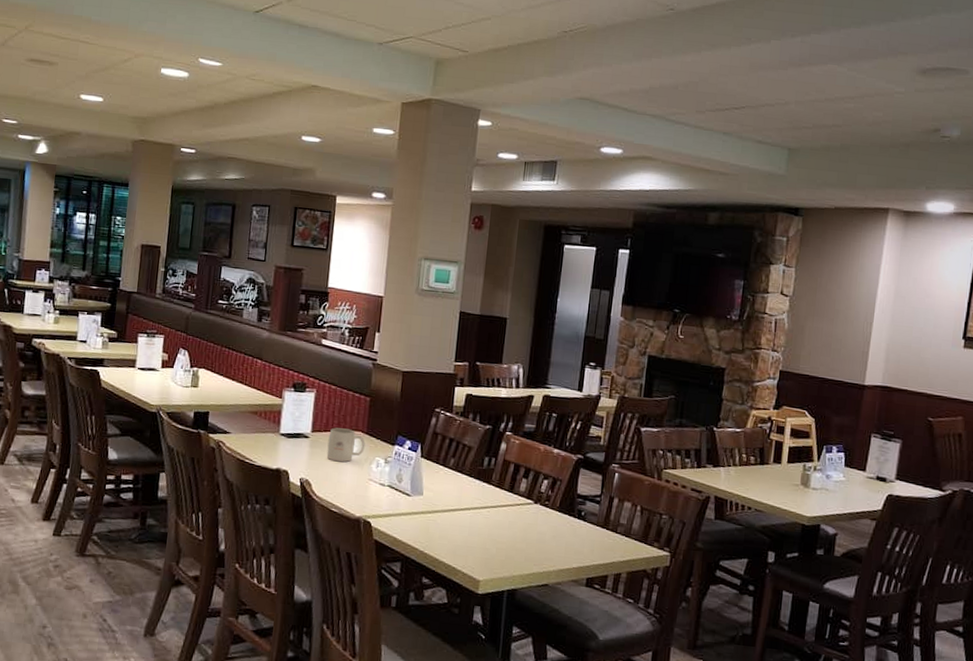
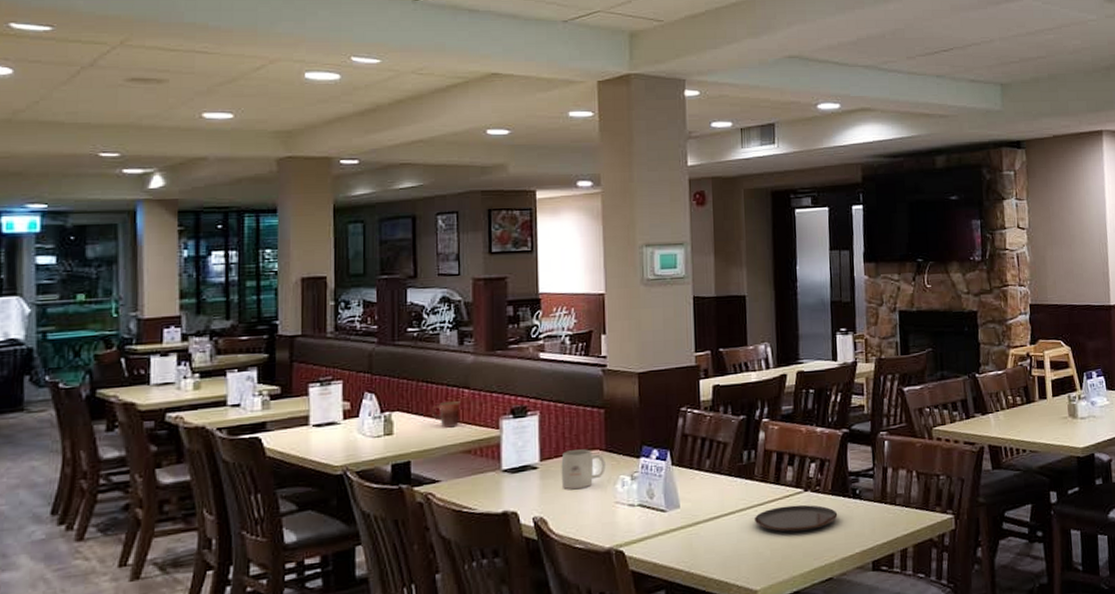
mug: none [229,367,254,390] -> present [431,401,461,428]
plate: none [485,512,562,539] -> present [754,504,838,533]

